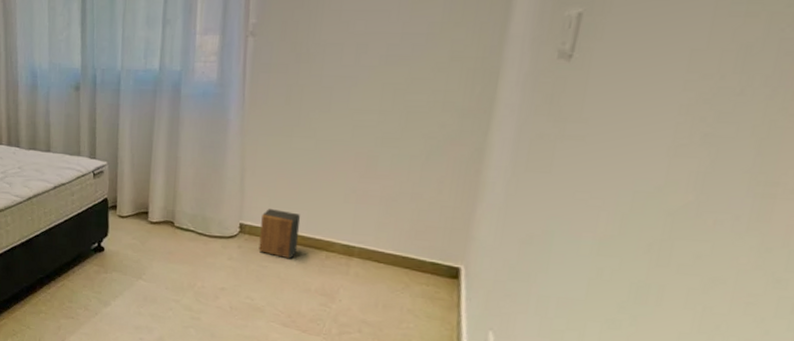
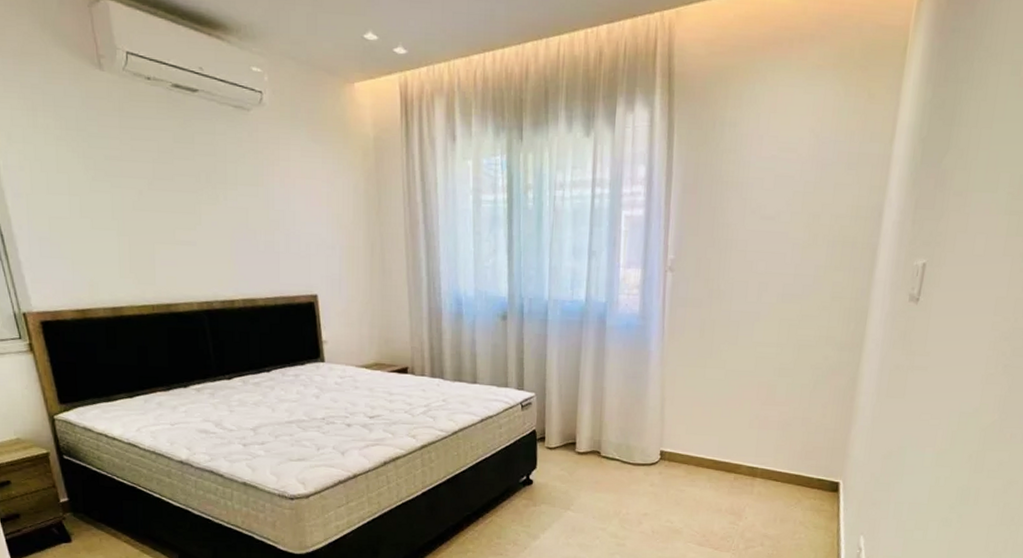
speaker: present [258,209,301,258] -> none [677,436,713,482]

